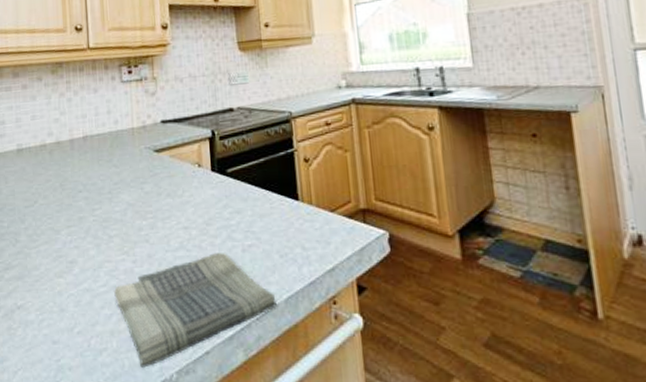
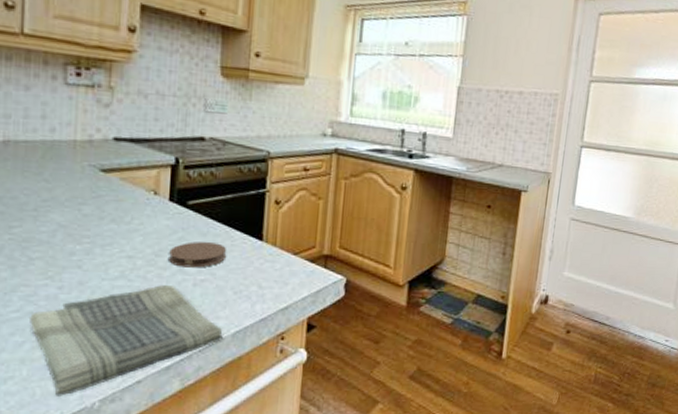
coaster: none [217,207,268,234] -> present [169,241,227,268]

